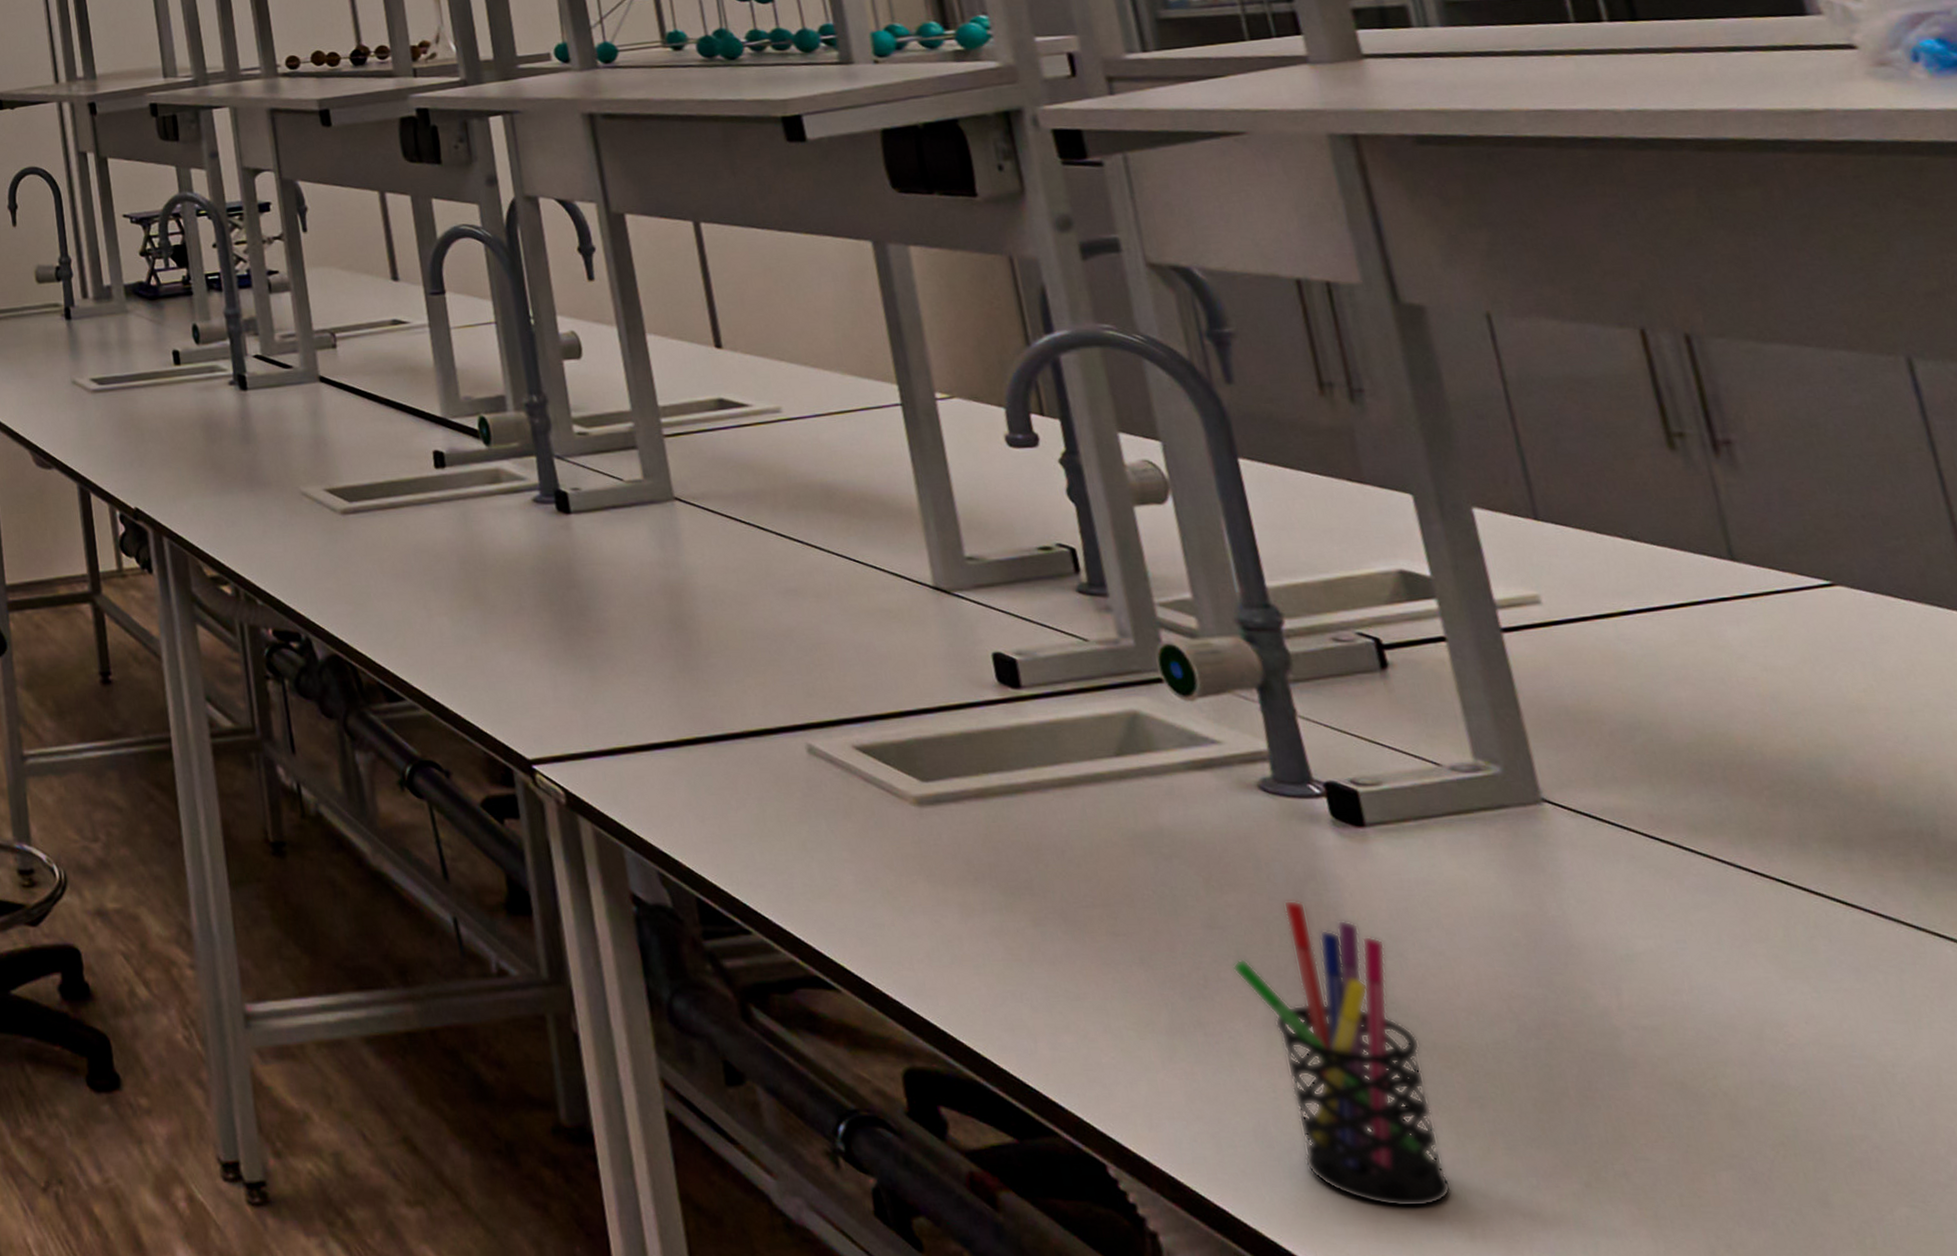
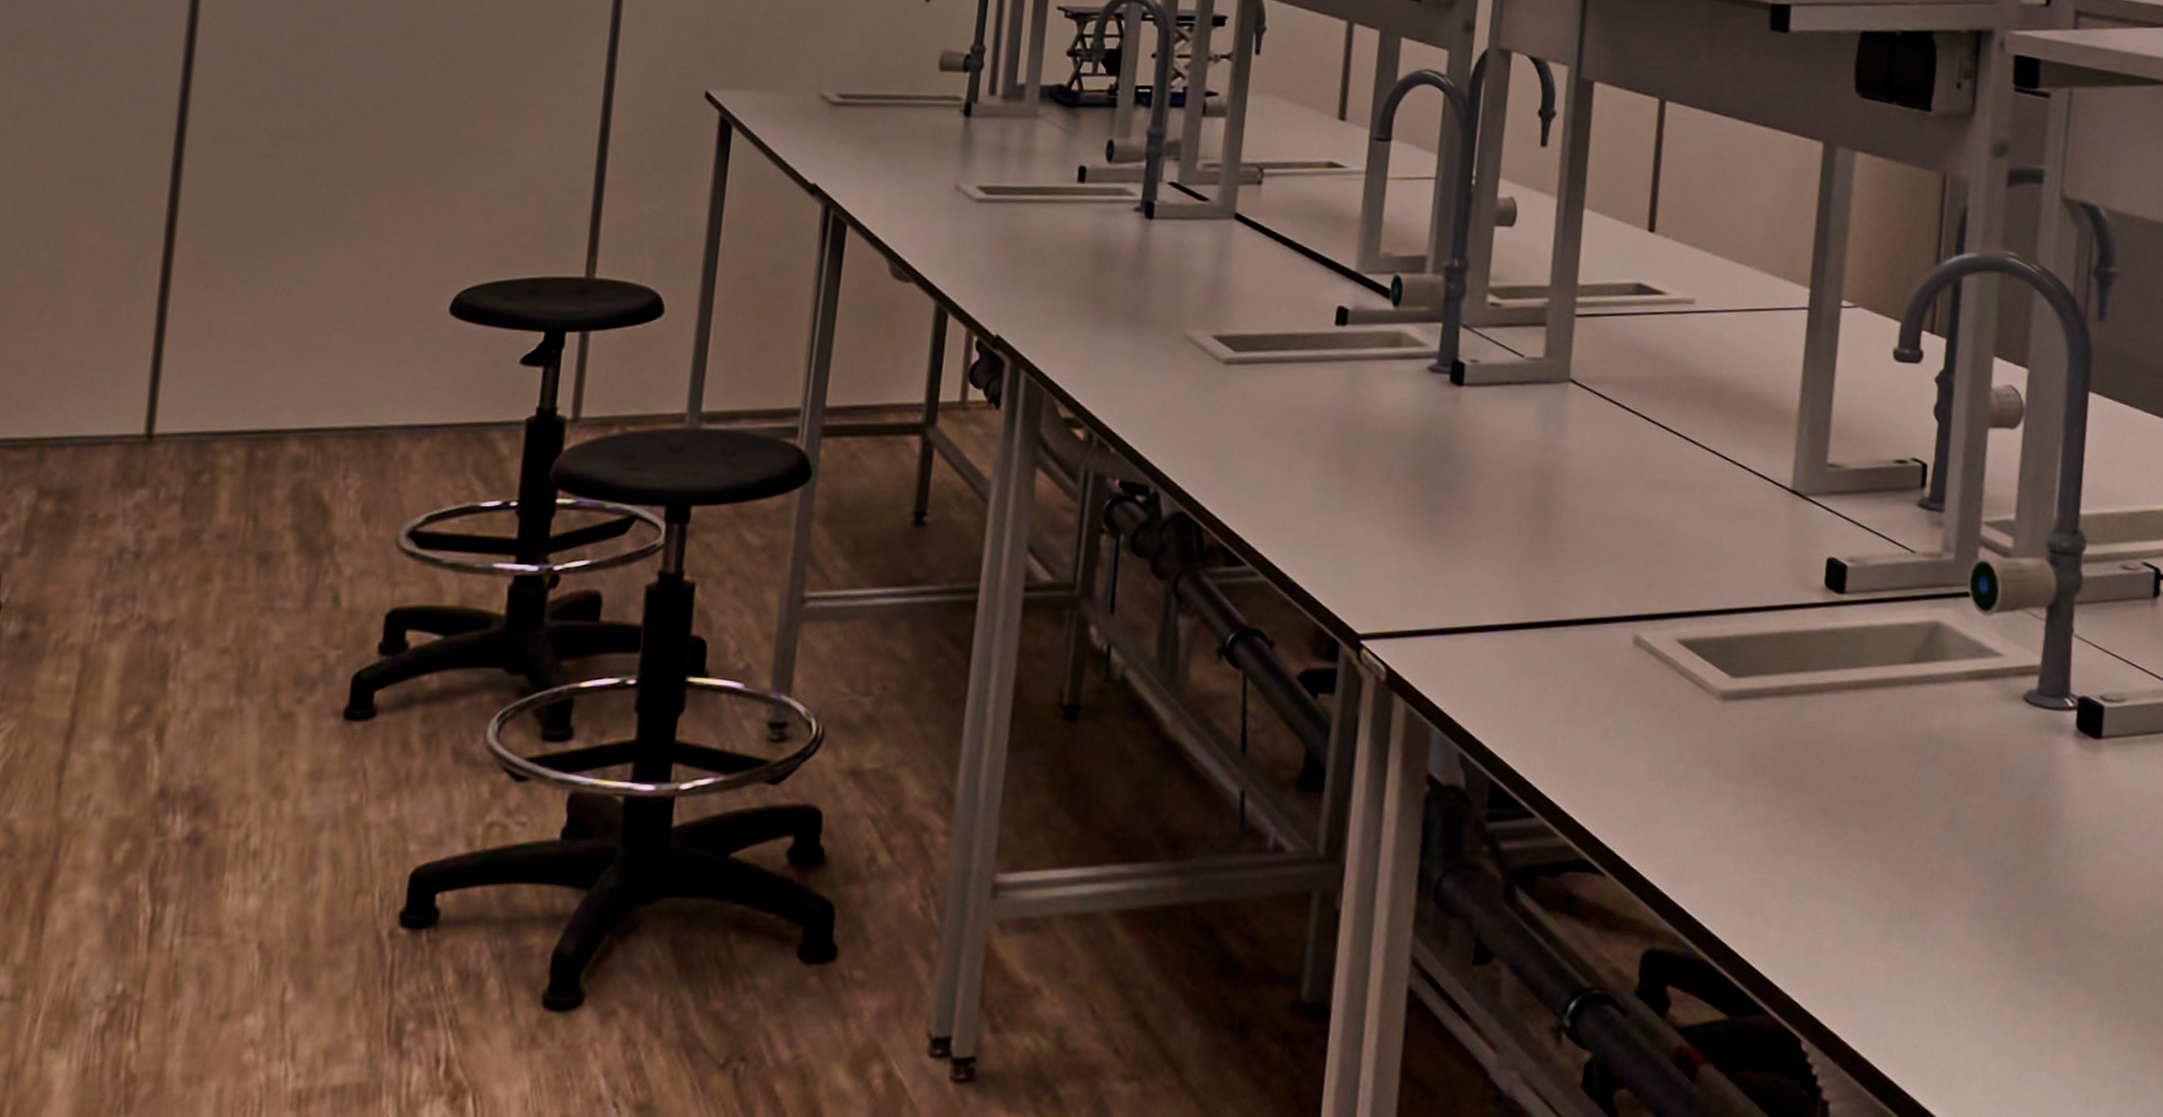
pen holder: present [1232,900,1452,1208] -> none [1957,802,2092,1078]

